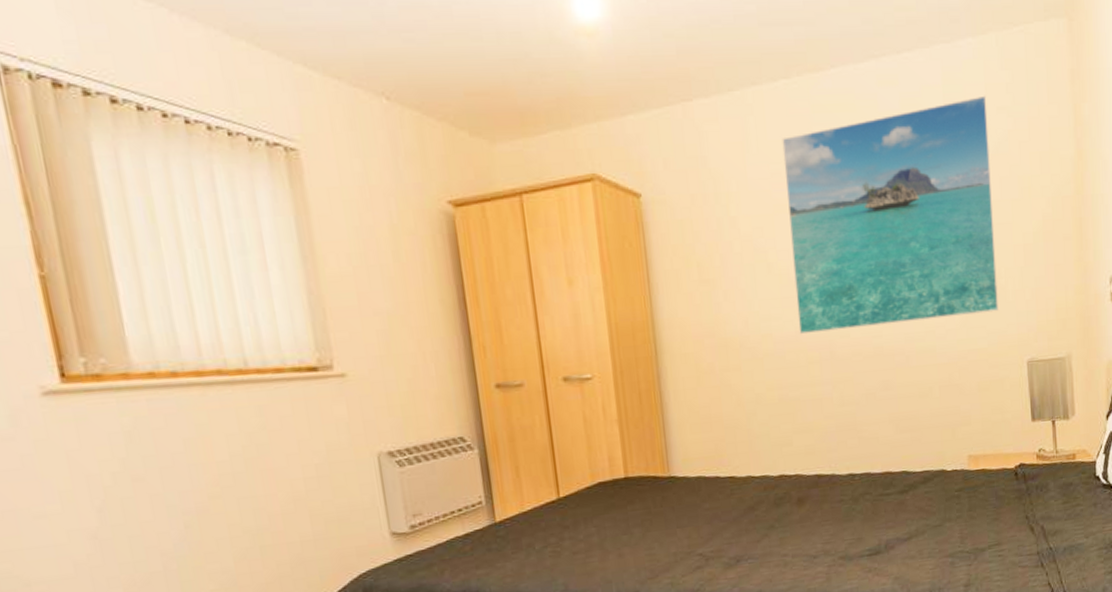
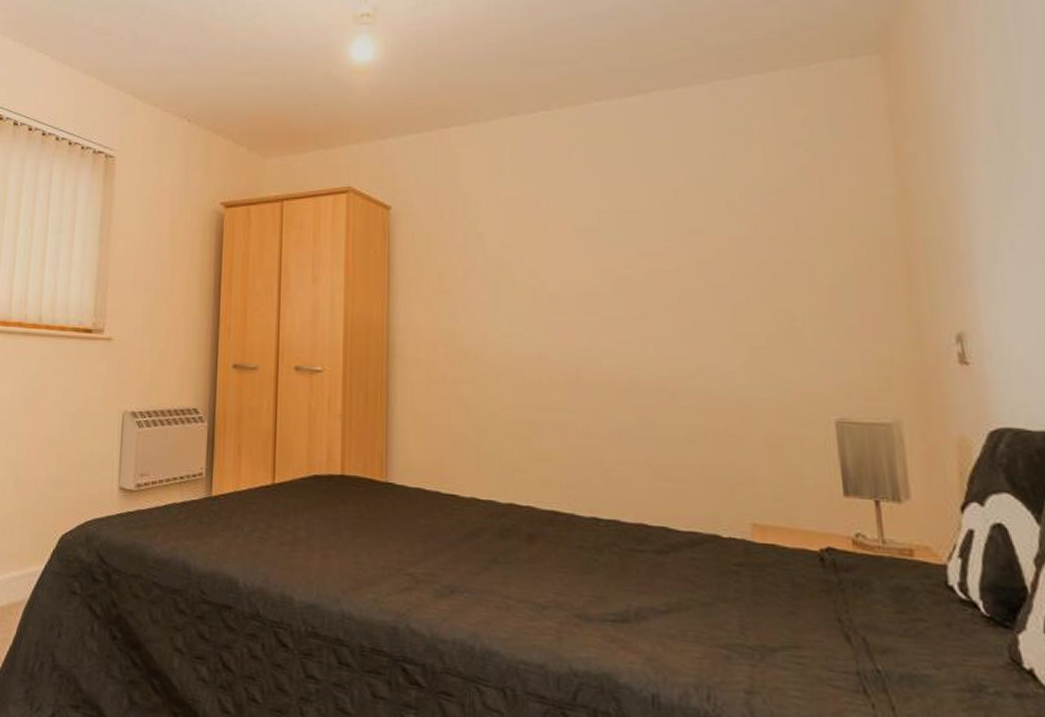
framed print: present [782,95,998,335] -> none [537,129,794,358]

